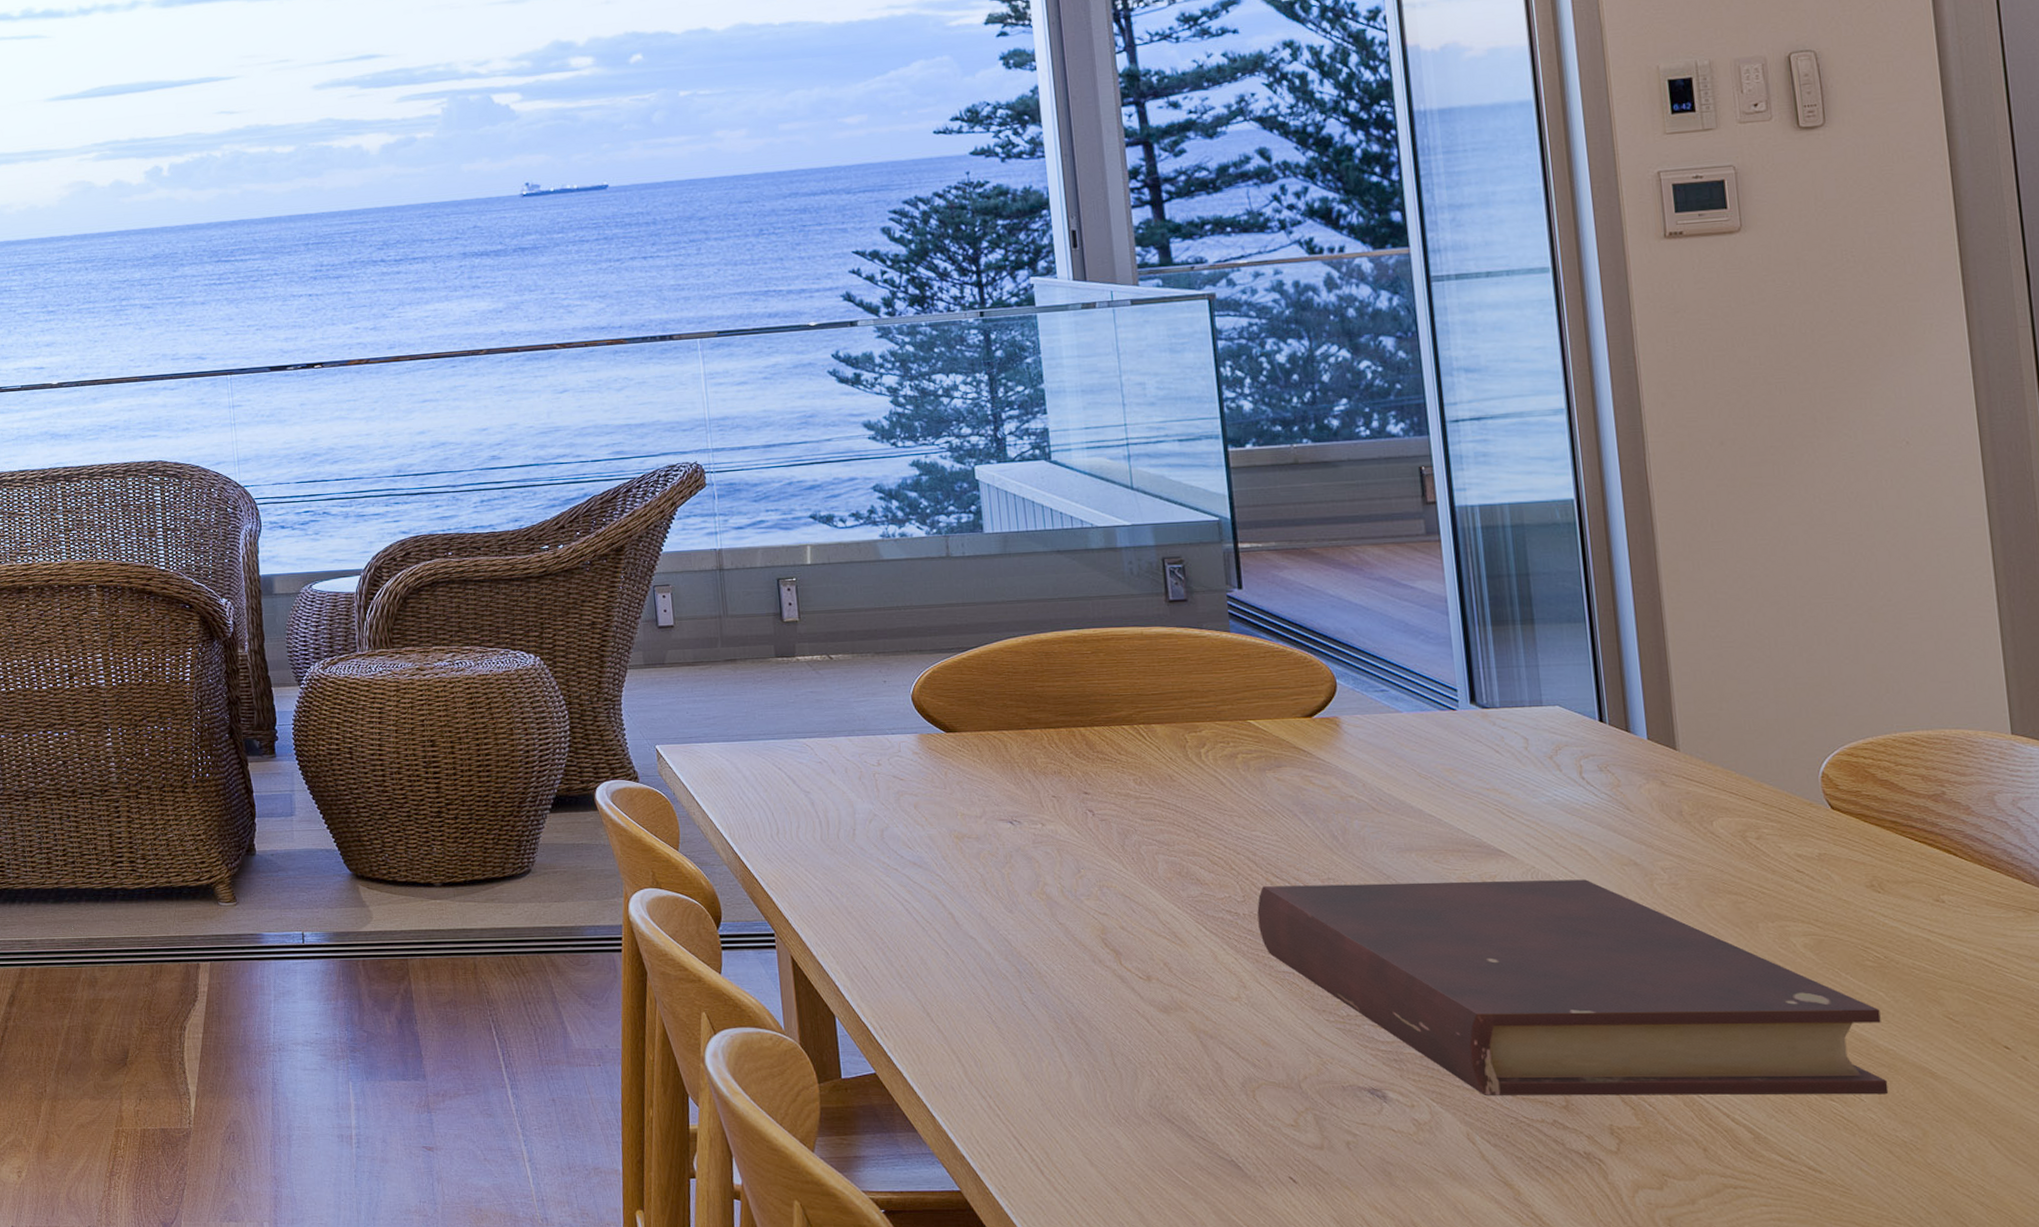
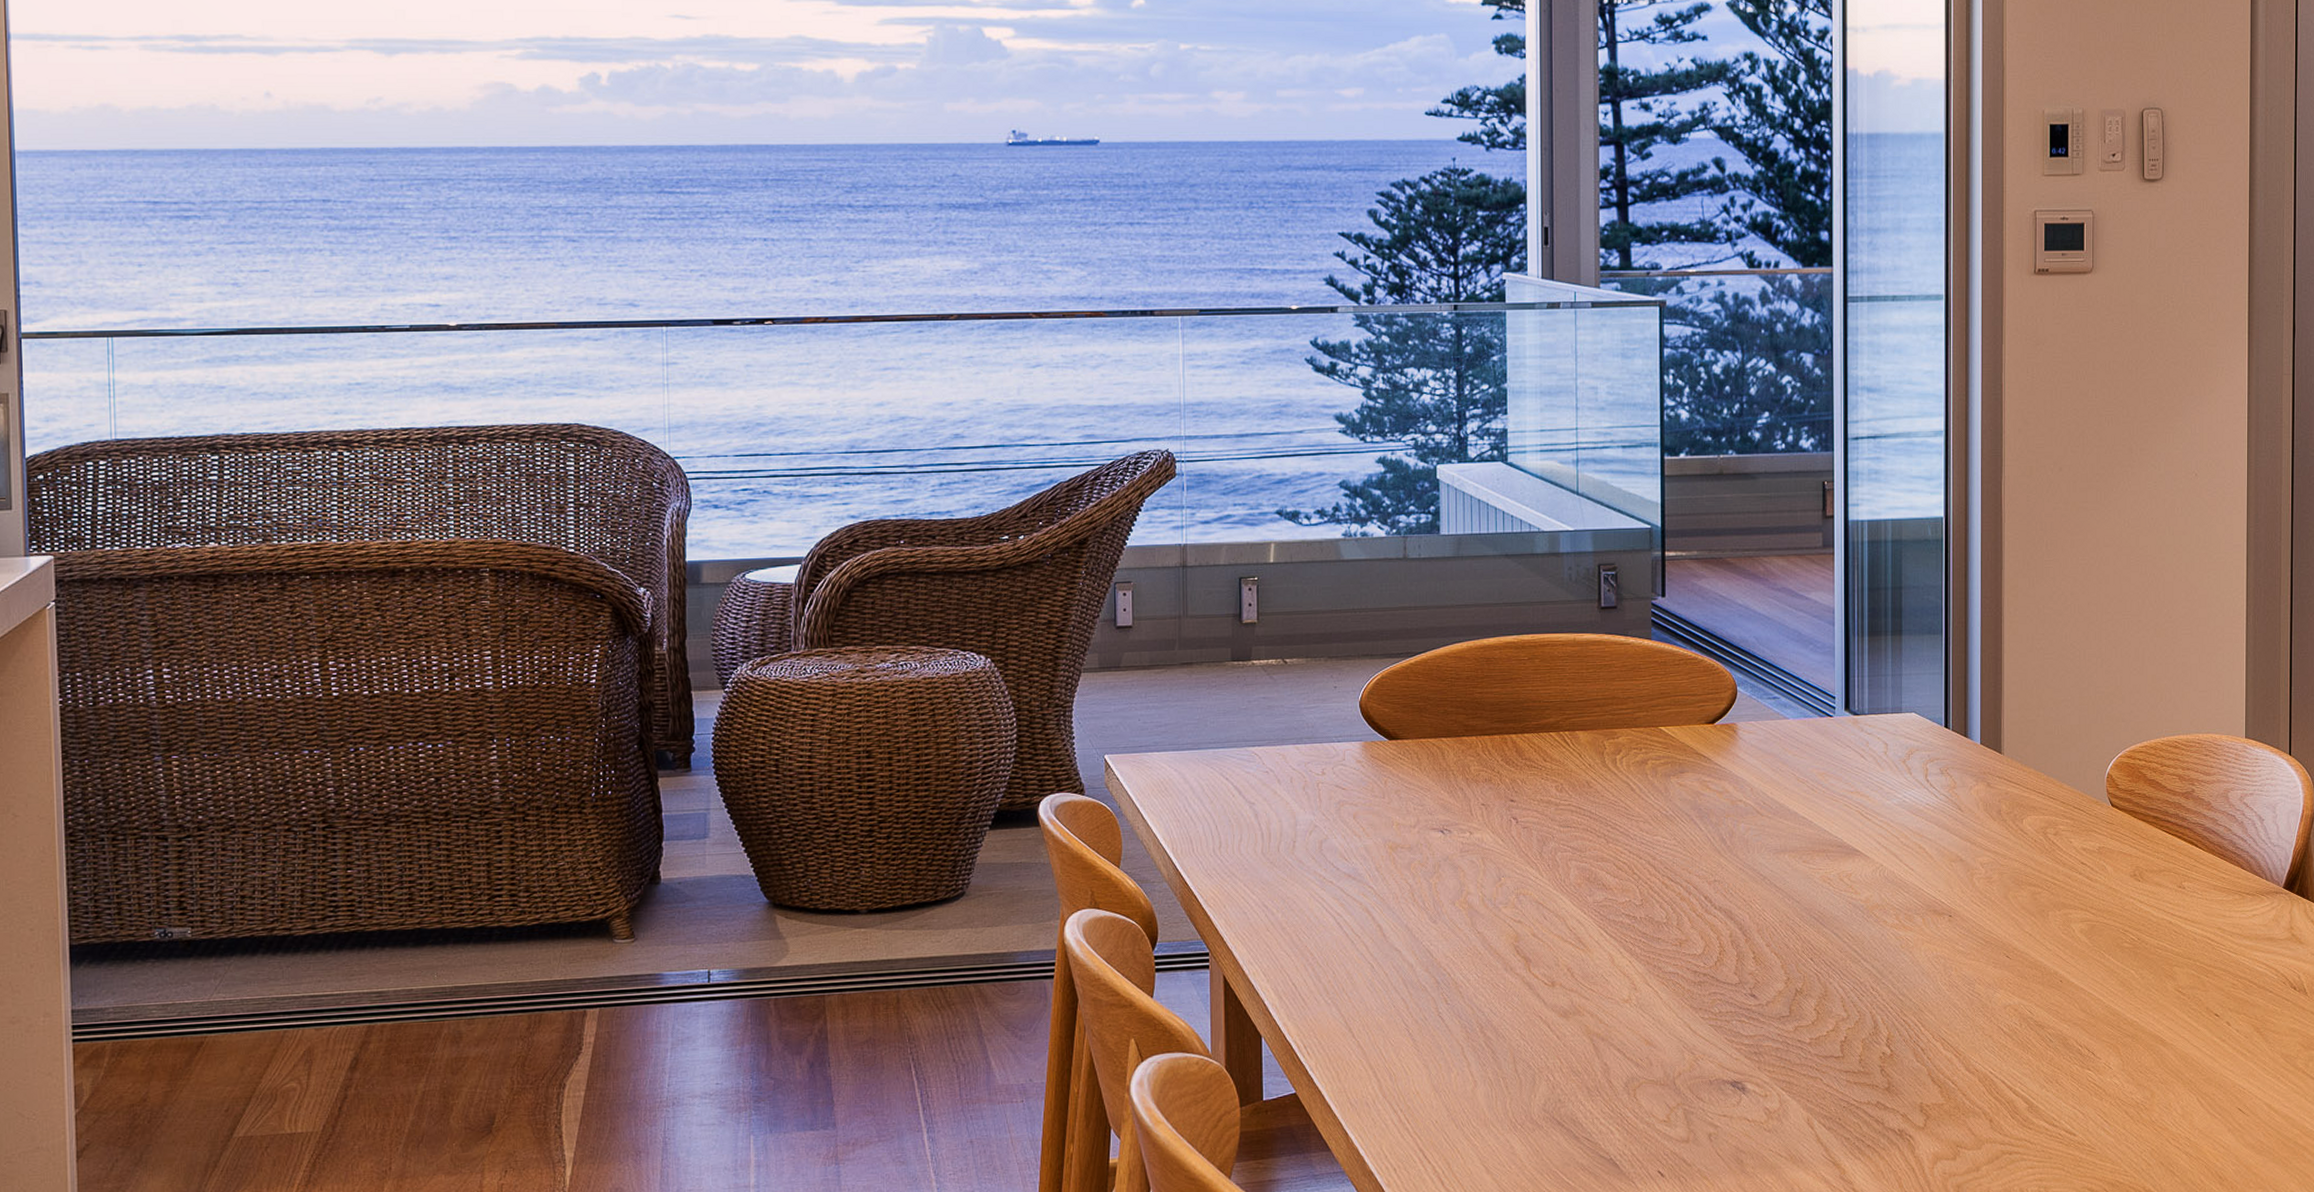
book: present [1257,879,1889,1096] -> none [1652,875,2130,1082]

